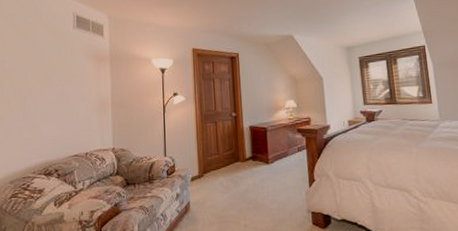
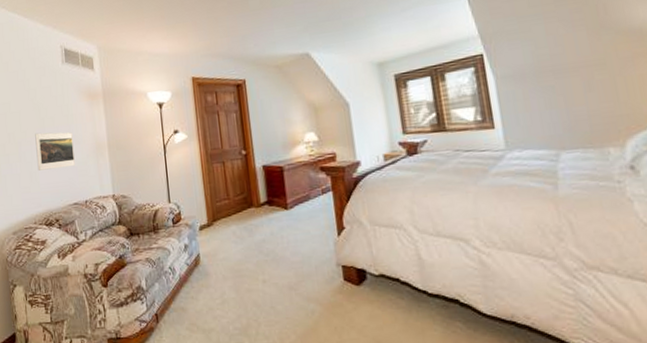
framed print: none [41,89,78,124] -> present [35,132,75,171]

